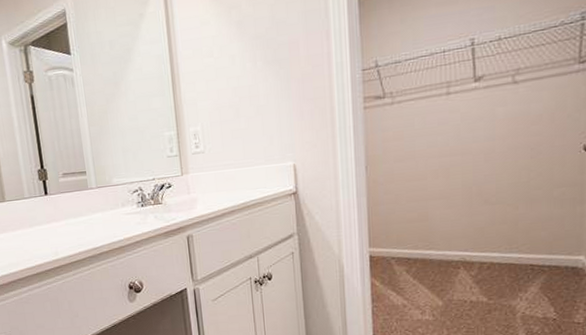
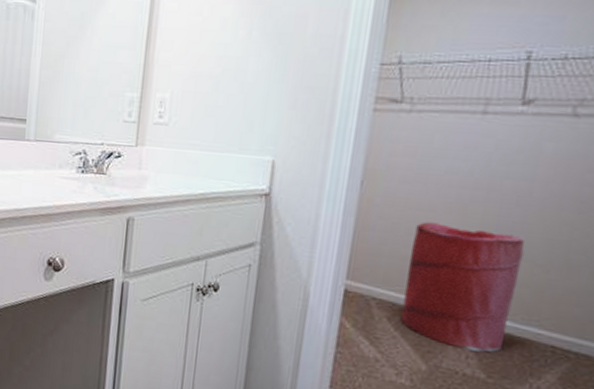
laundry hamper: none [414,185,497,283] -> present [400,222,525,353]

